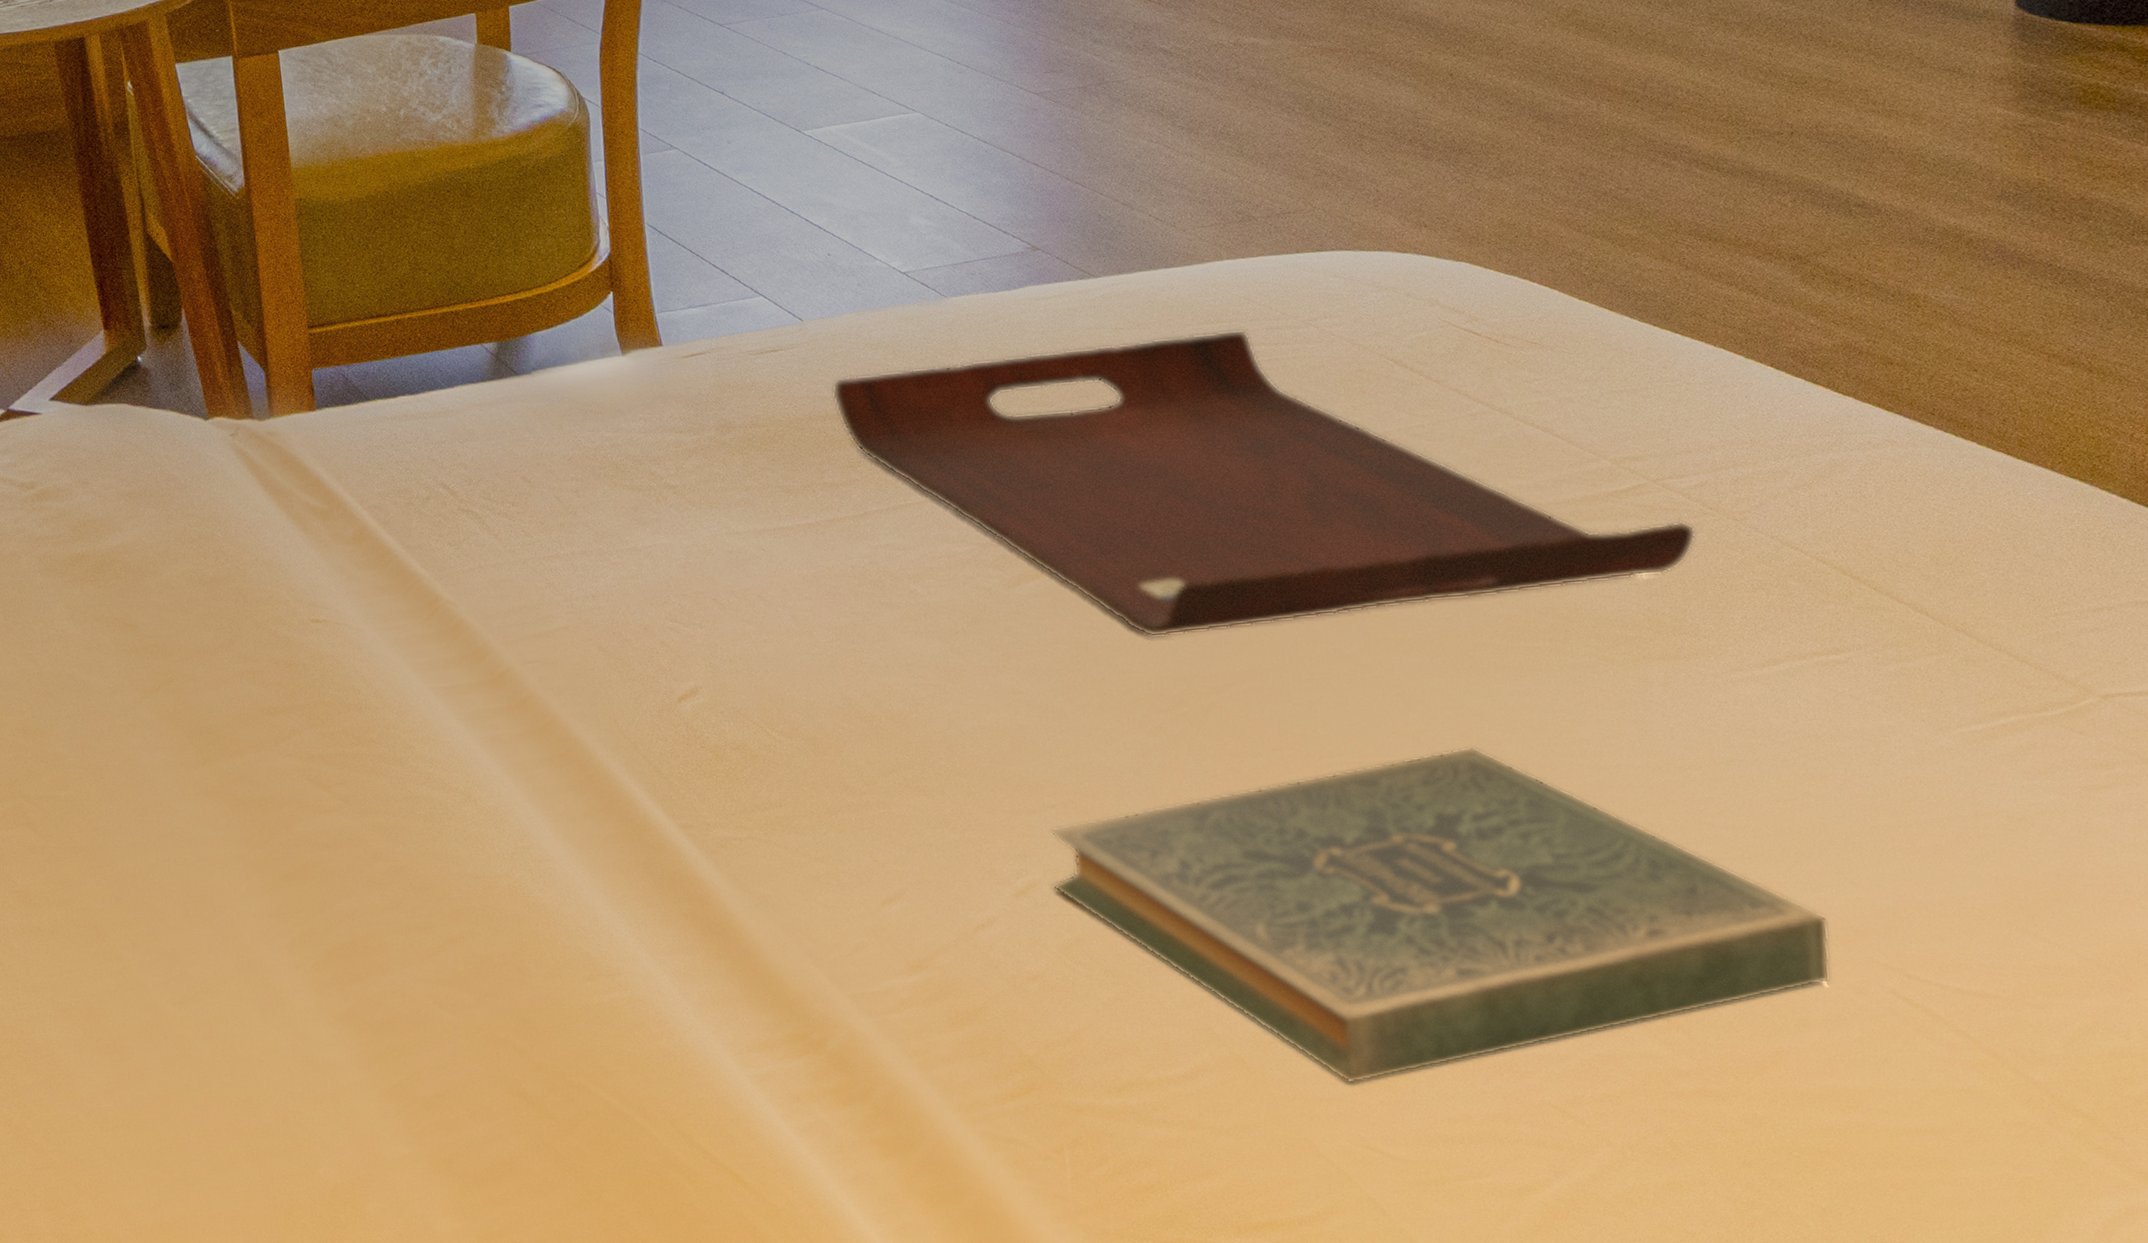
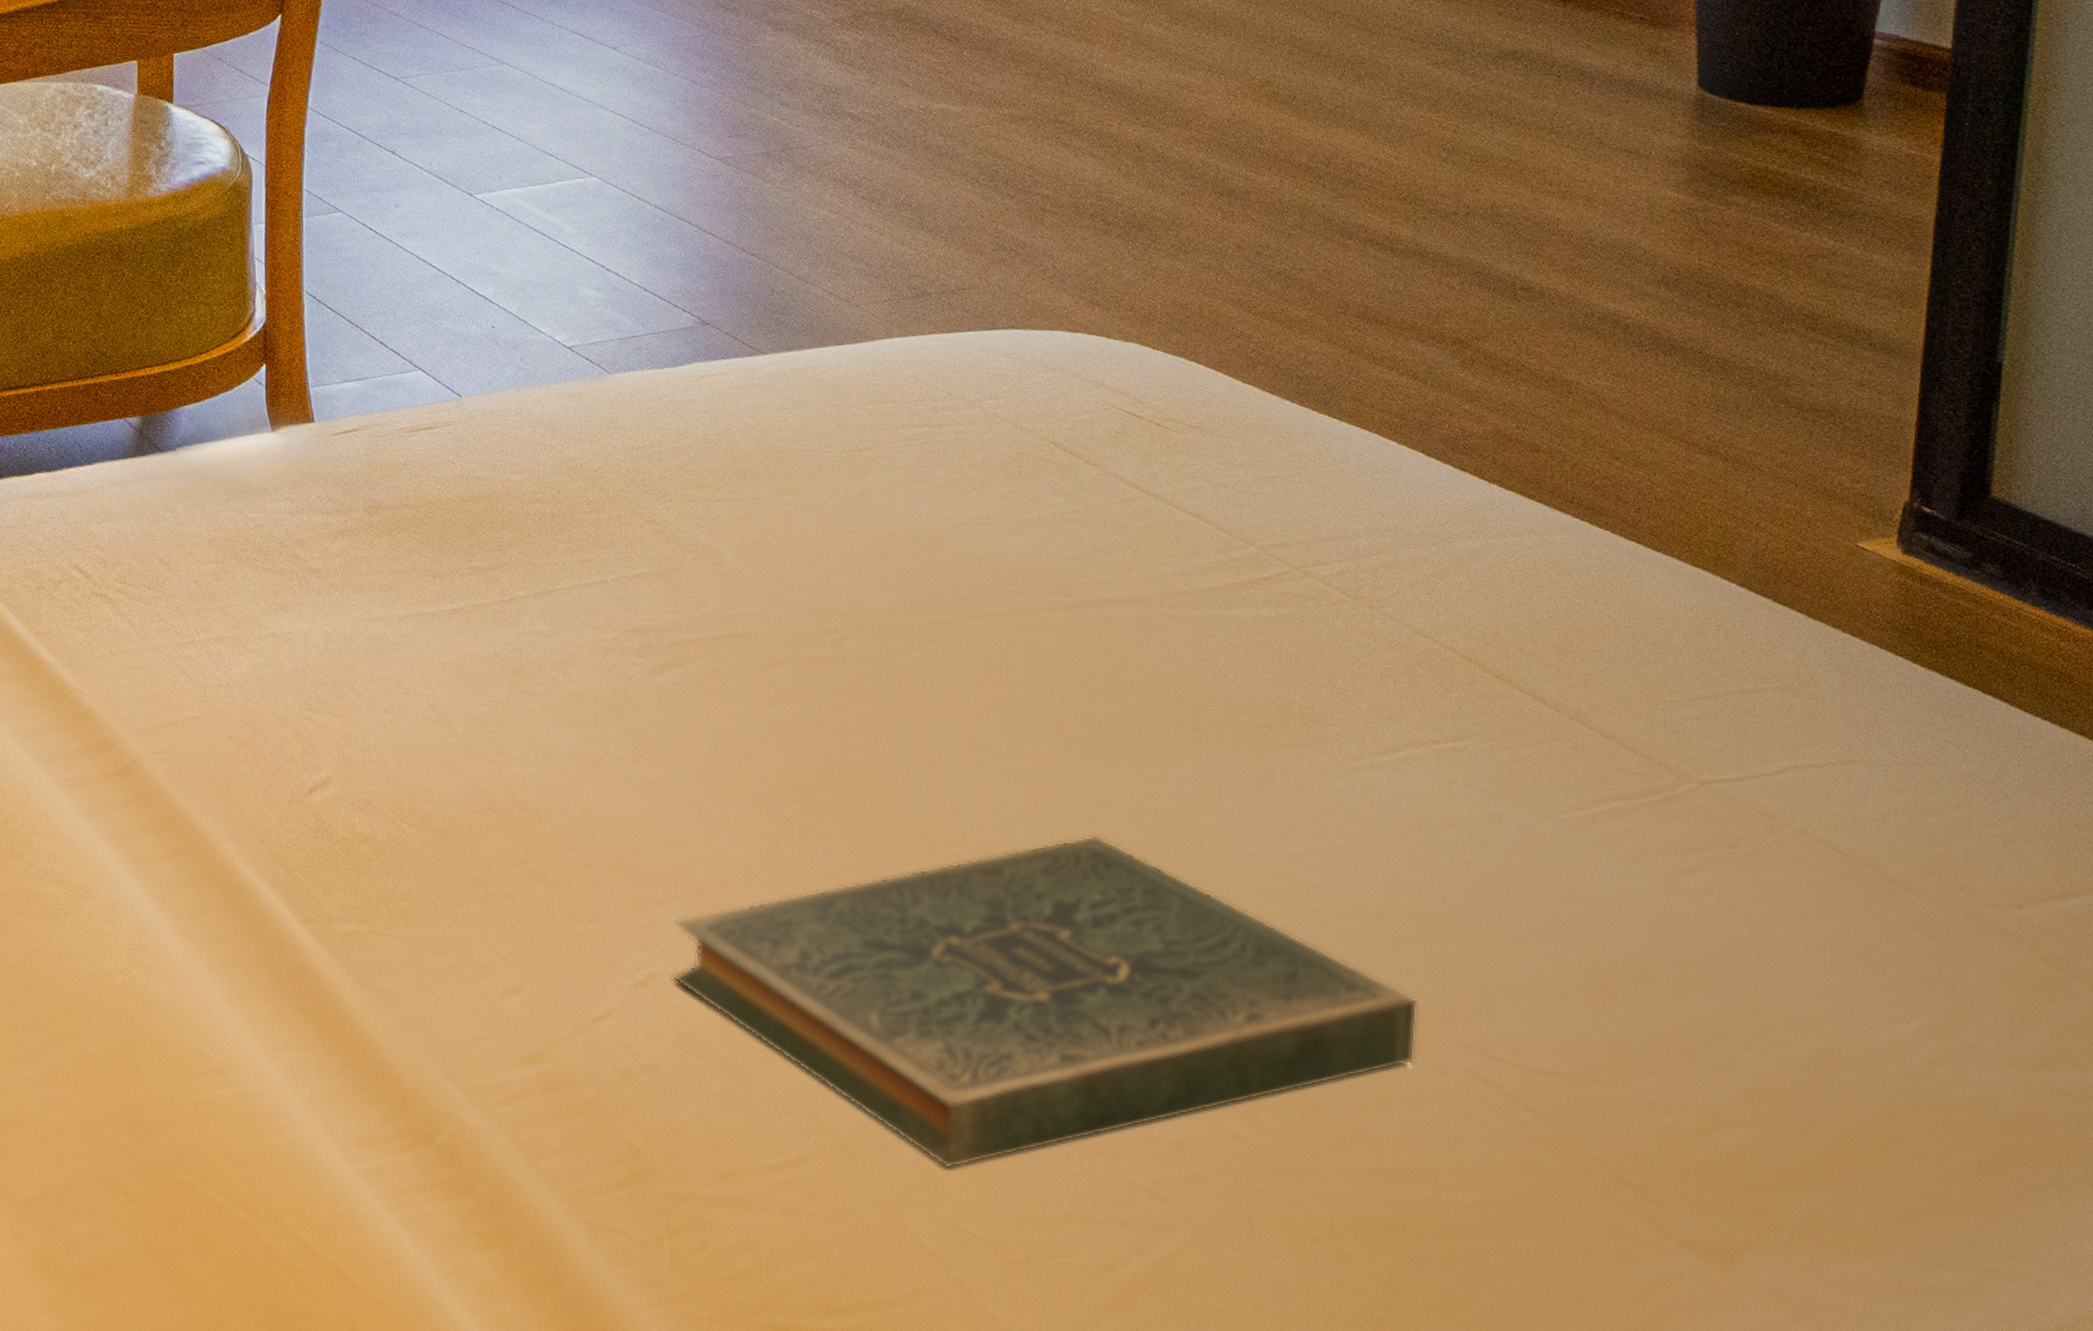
serving tray: present [831,329,1696,638] -> none [486,410,1332,727]

